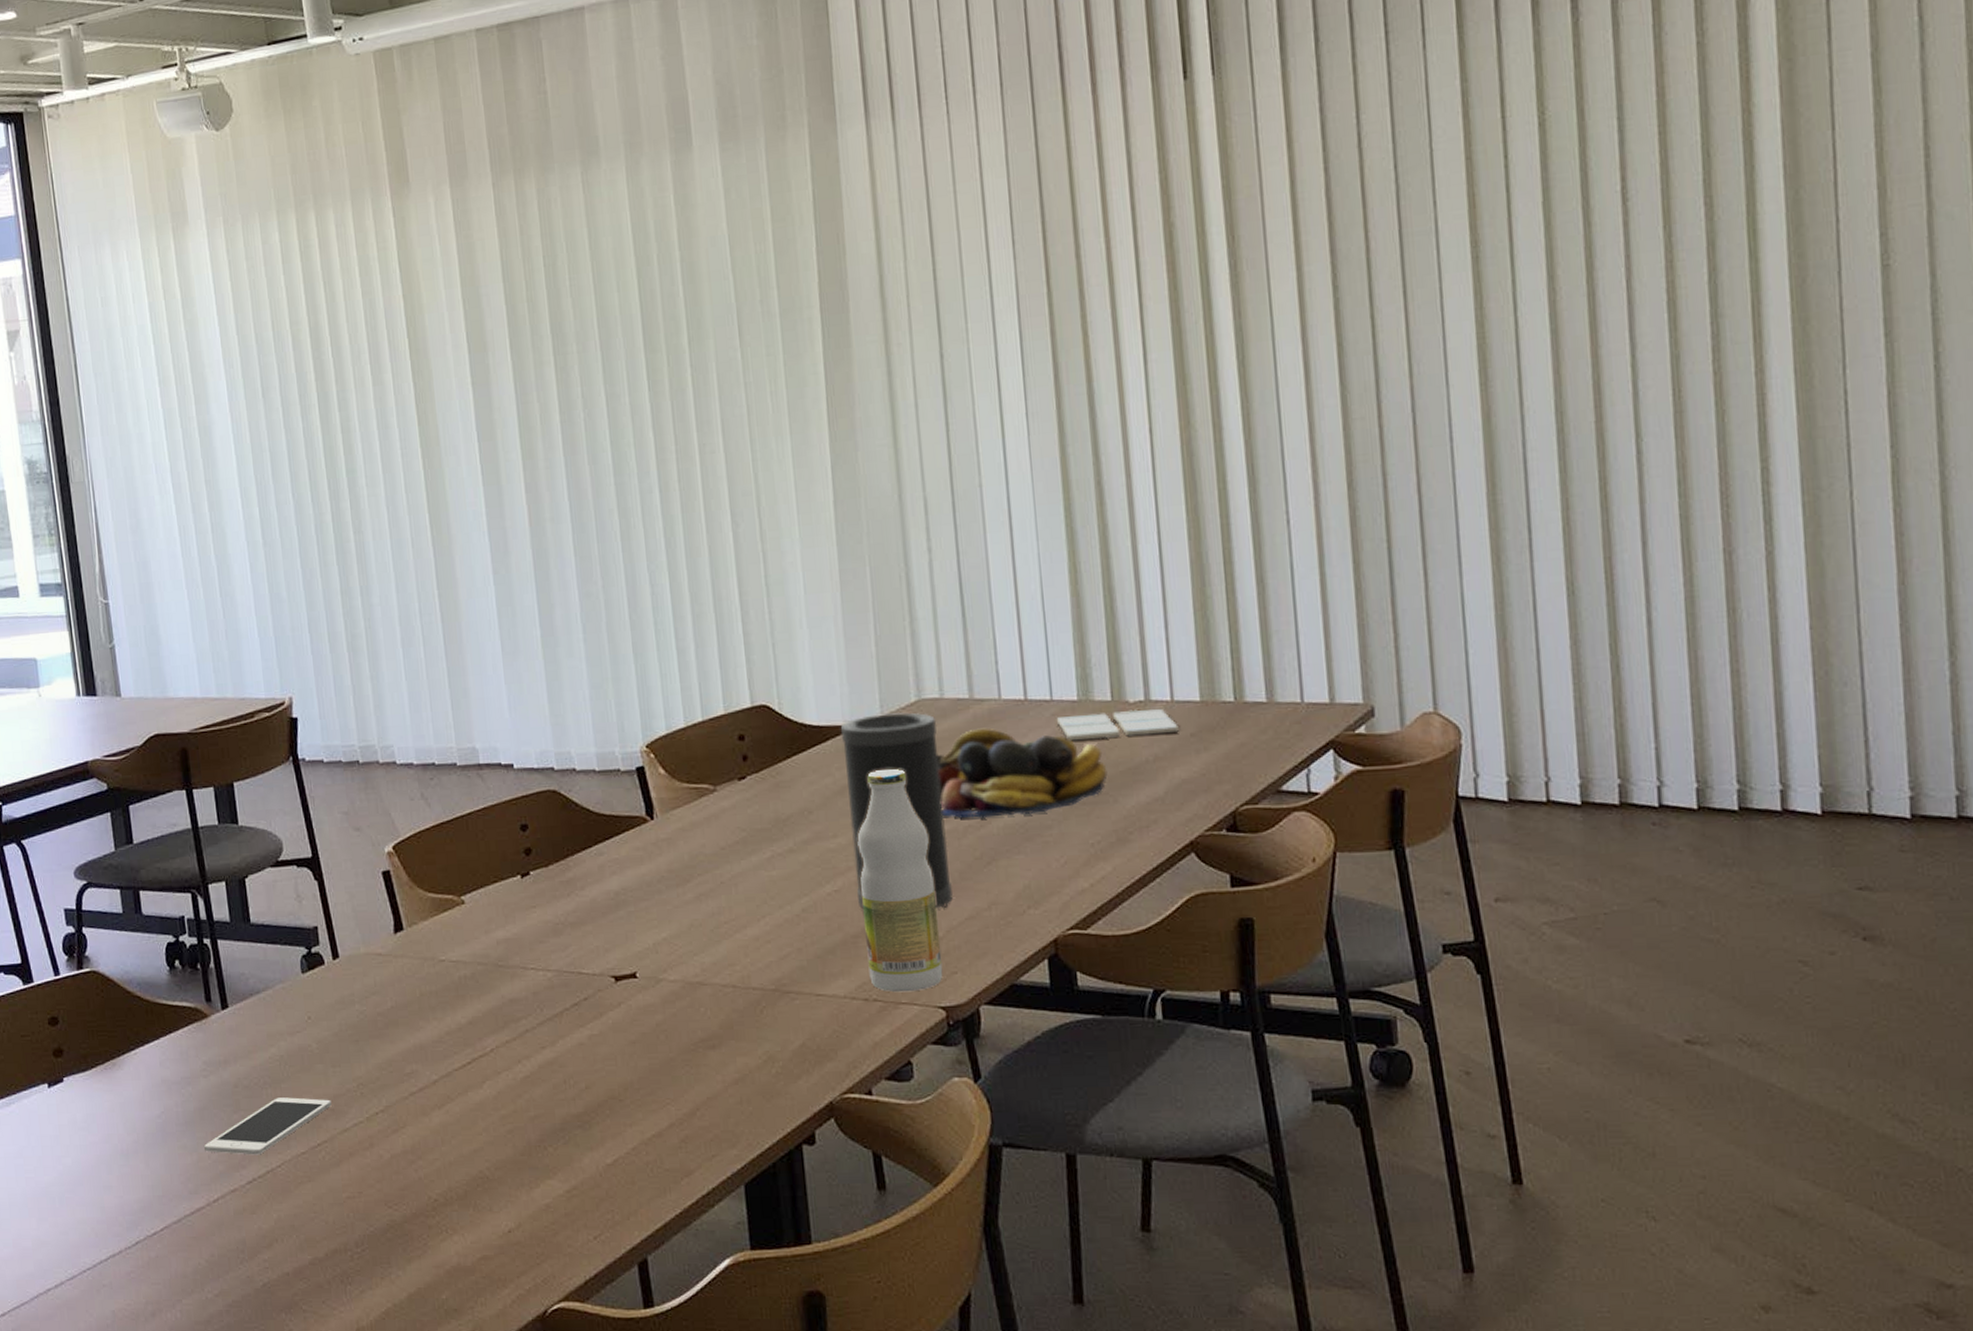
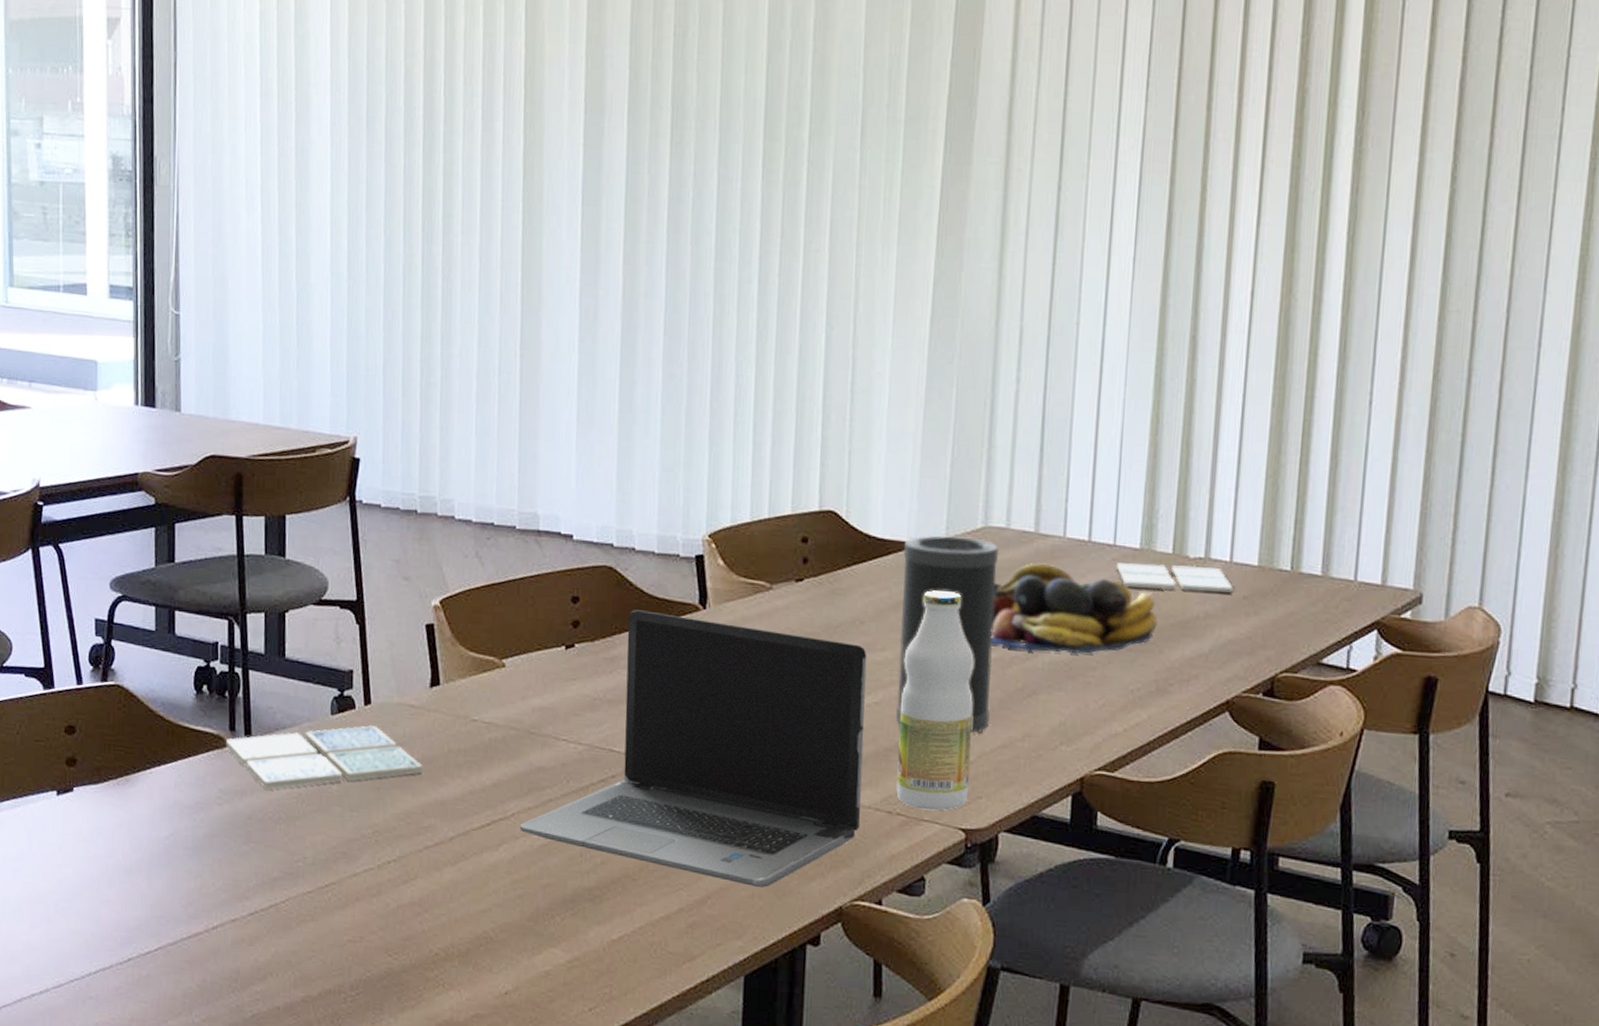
drink coaster: none [203,978,399,1056] -> present [225,724,424,790]
cell phone: present [204,1097,332,1155] -> none [210,834,344,889]
laptop computer: none [499,829,839,1092] -> present [519,610,867,888]

